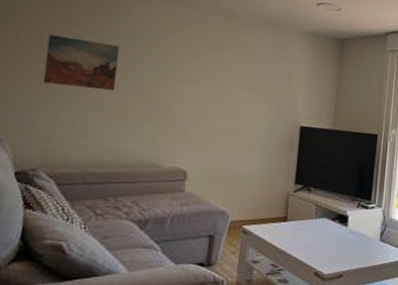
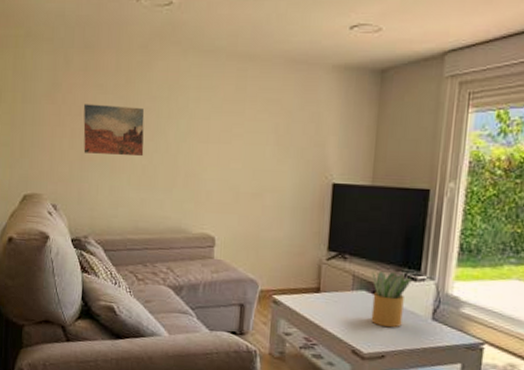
potted plant: none [331,200,364,250] -> present [371,270,412,328]

